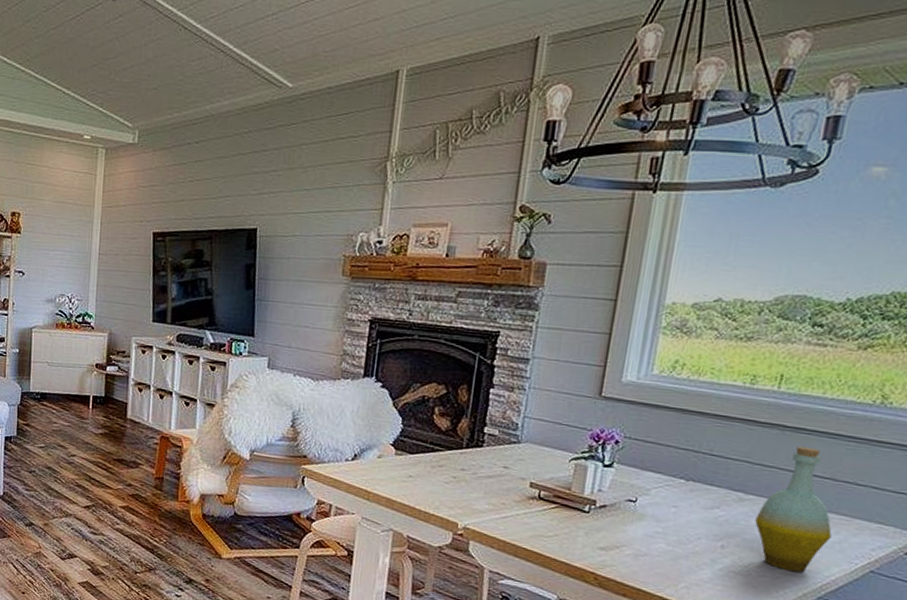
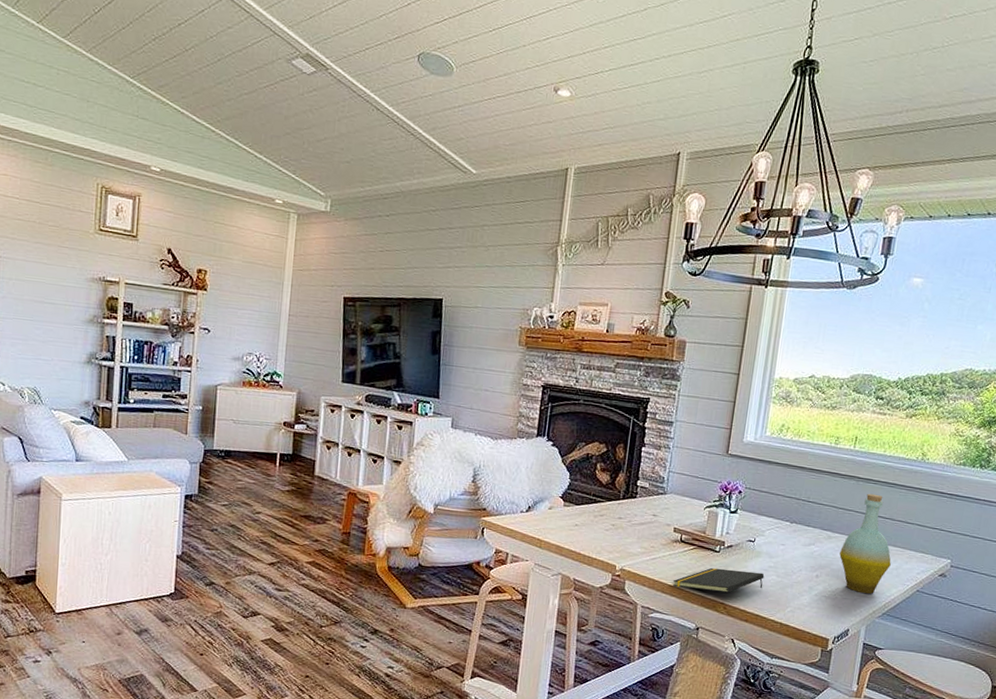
notepad: none [528,530,649,561] -> present [672,567,765,593]

